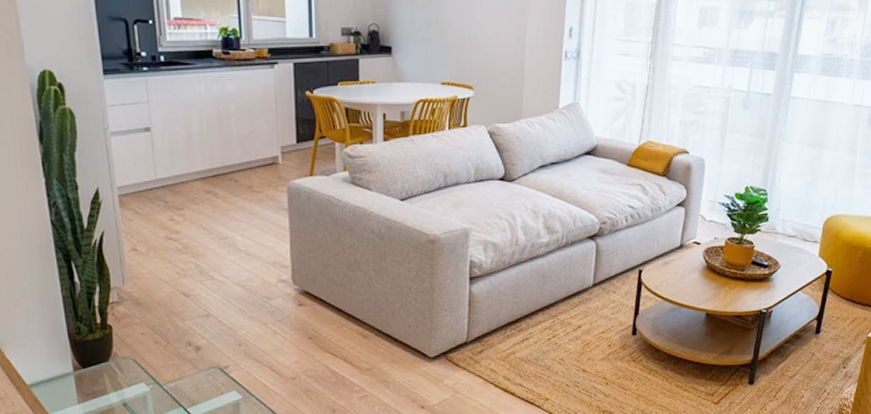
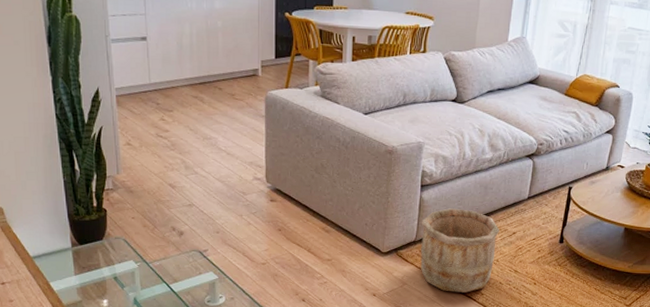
wooden bucket: none [472,302,562,399] -> present [420,208,499,293]

